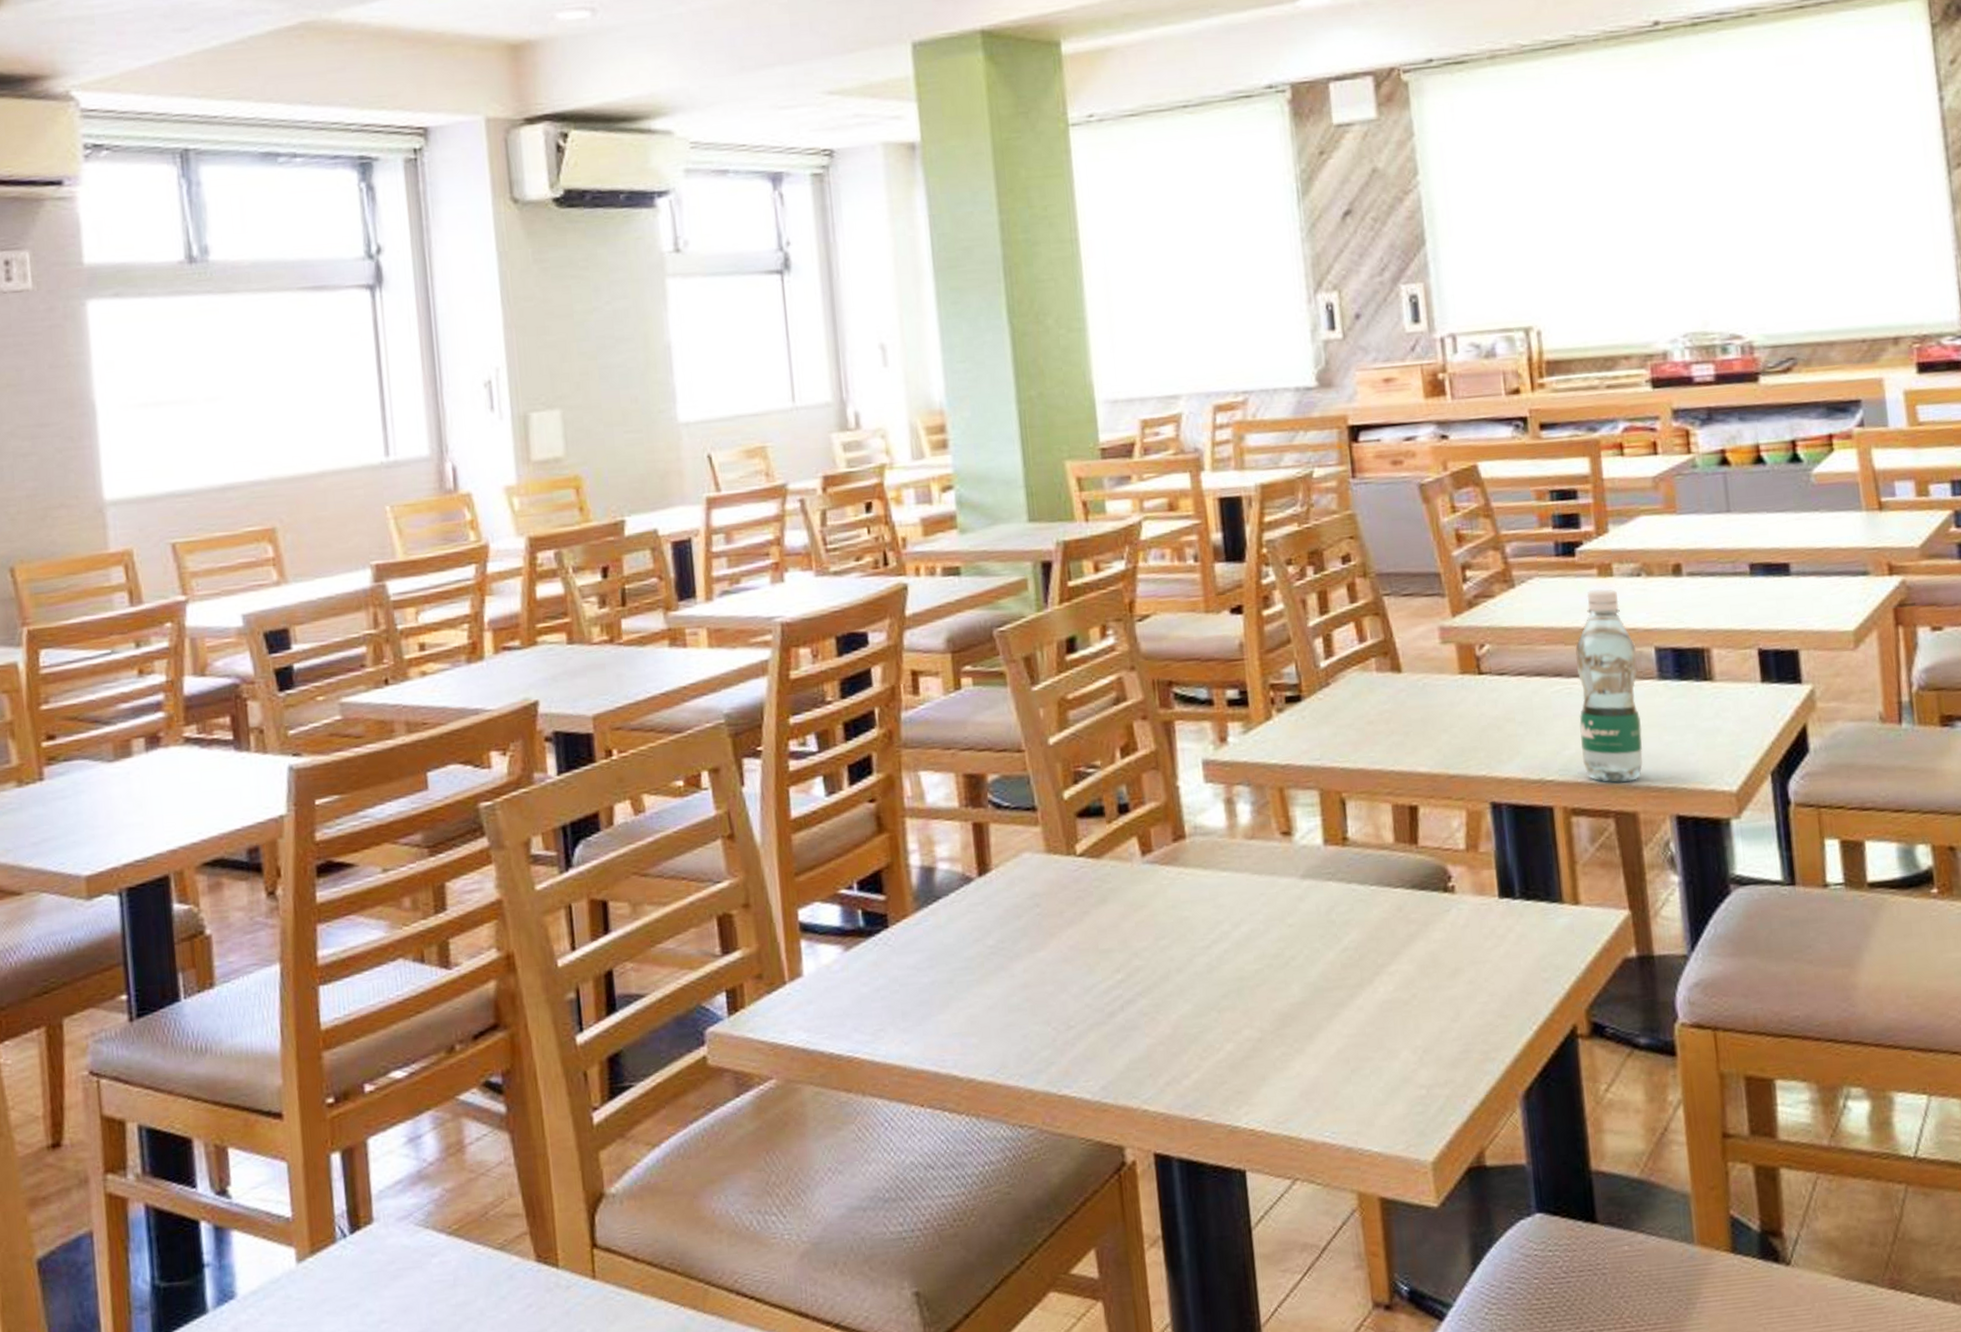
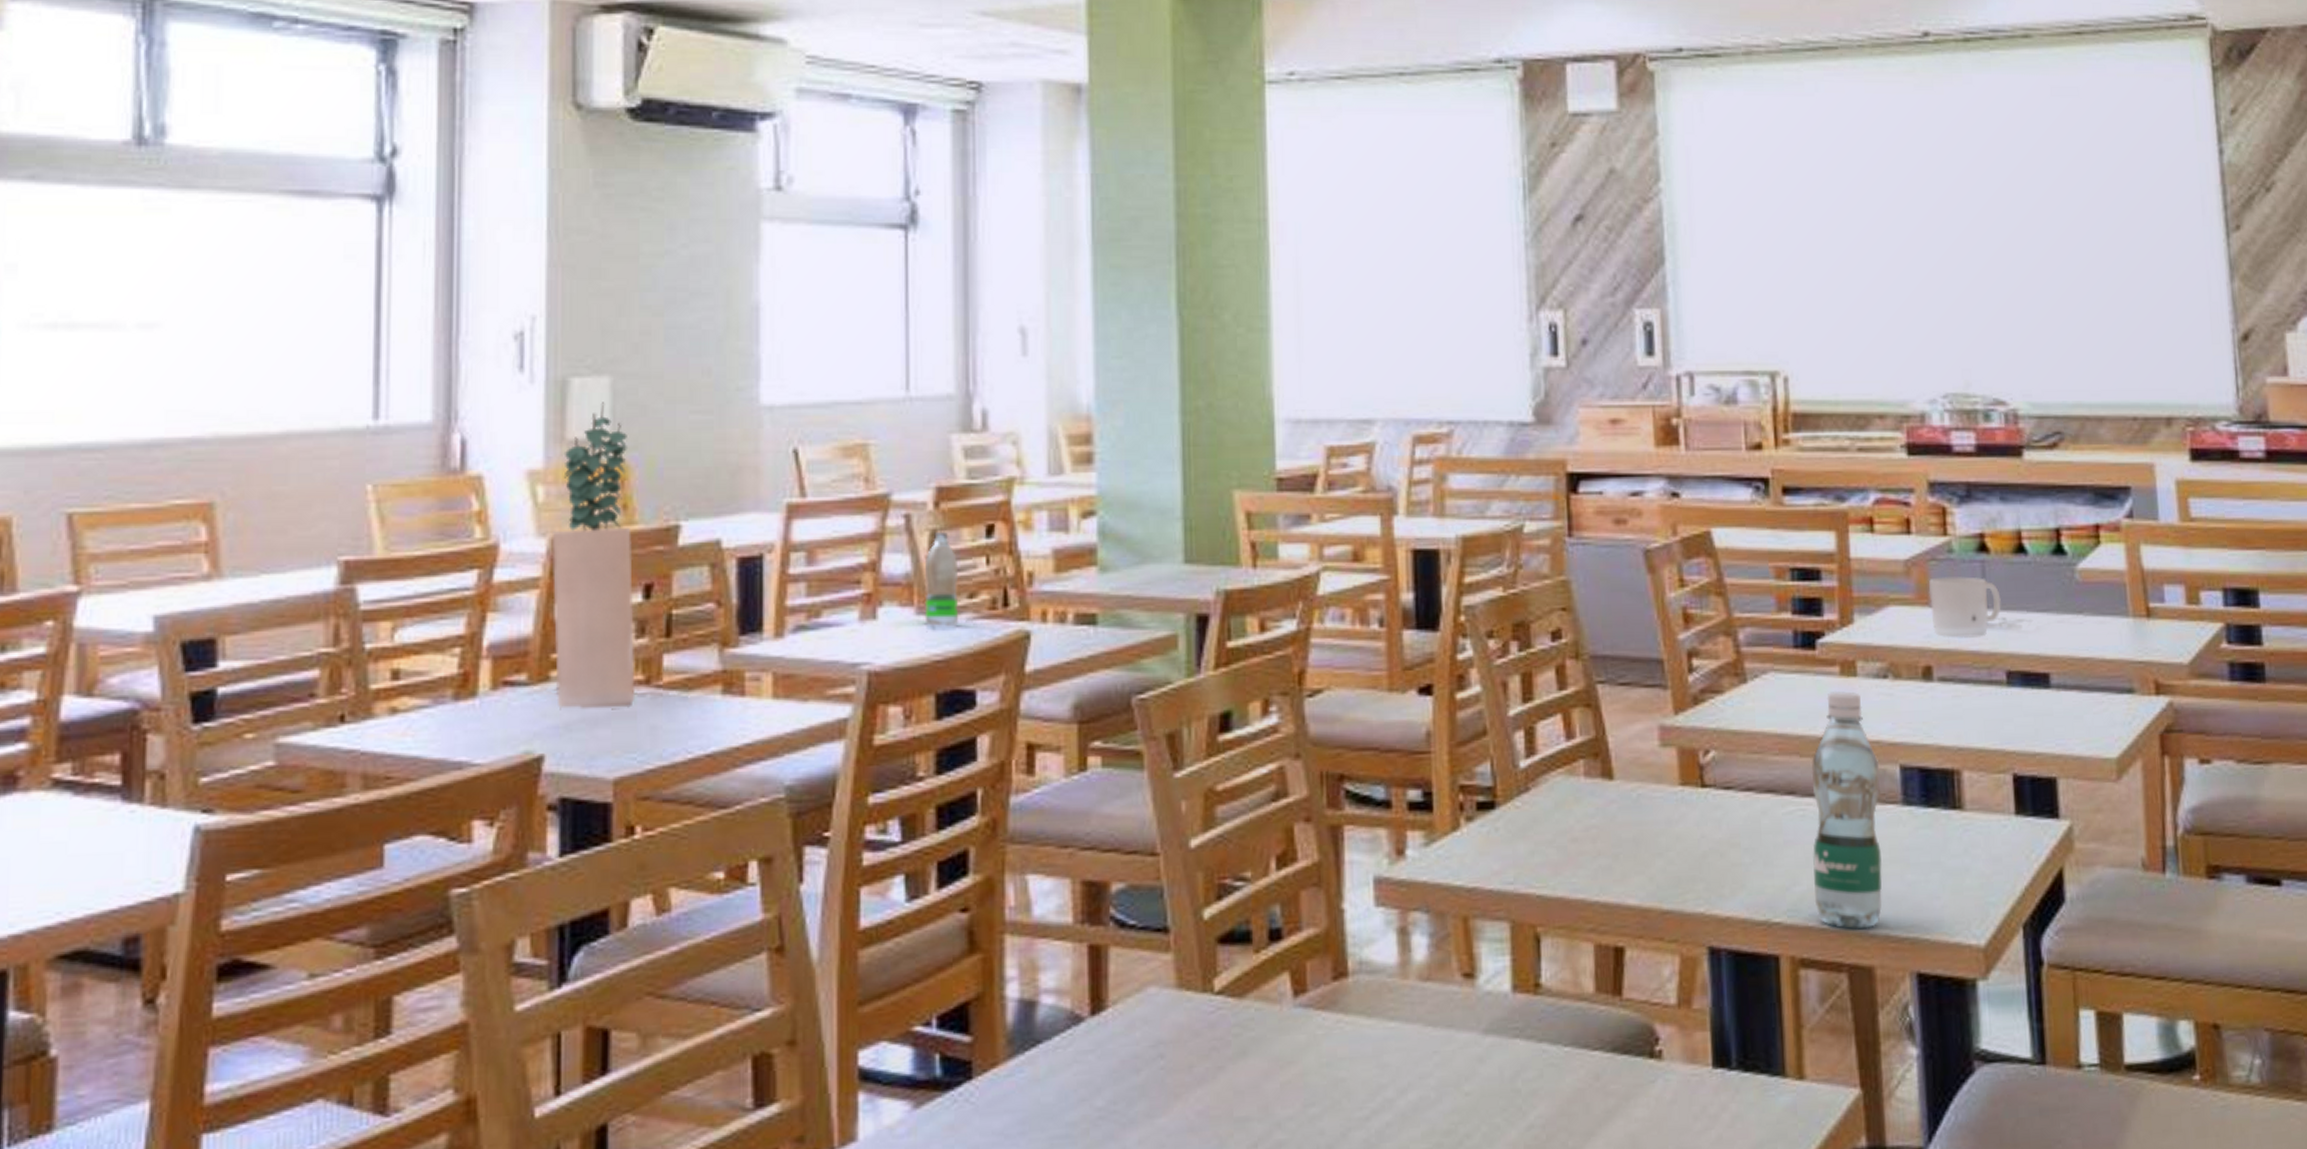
vase: none [527,430,603,666] -> present [551,402,636,710]
bottle: none [819,510,849,590] -> present [924,531,958,633]
mug: none [1676,486,1743,540] -> present [1928,576,2001,638]

